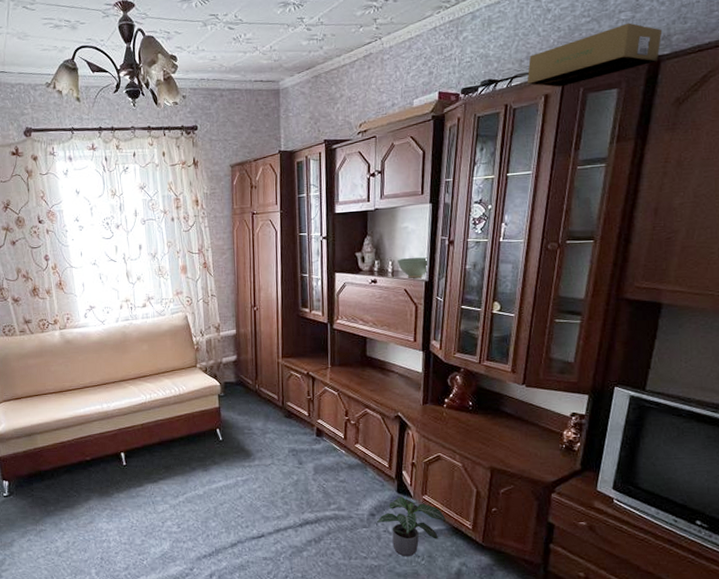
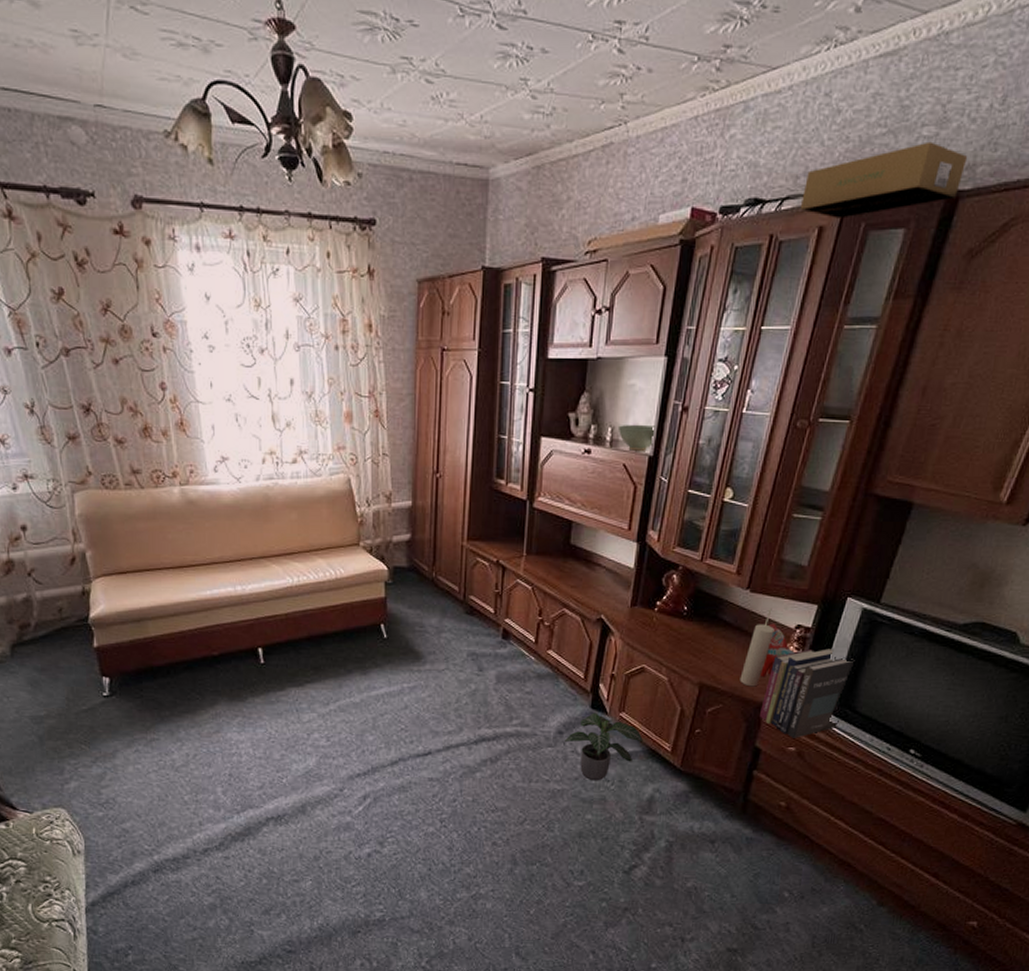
candle: none [526,400,552,469] -> present [740,609,775,687]
decorative figurine: none [544,412,573,460] -> present [759,623,795,678]
books: none [548,432,632,514] -> present [759,649,856,738]

